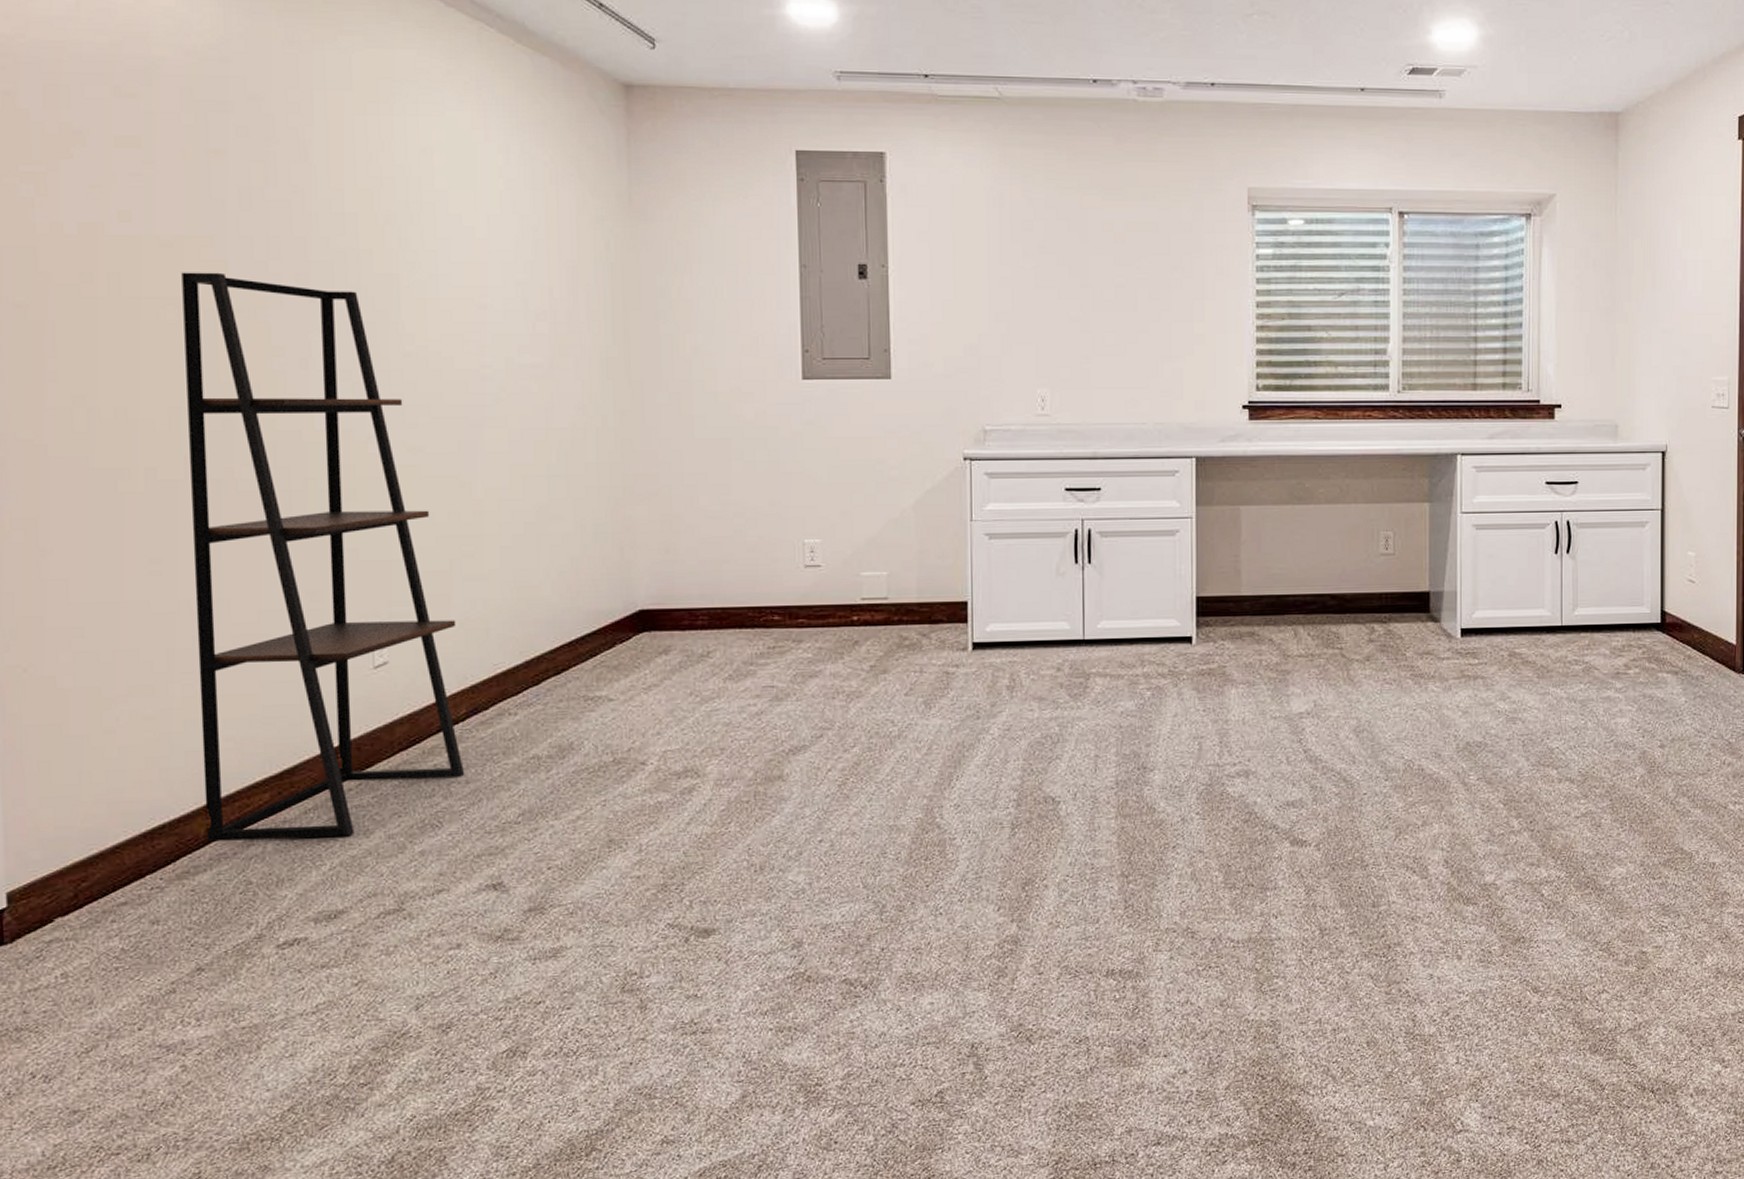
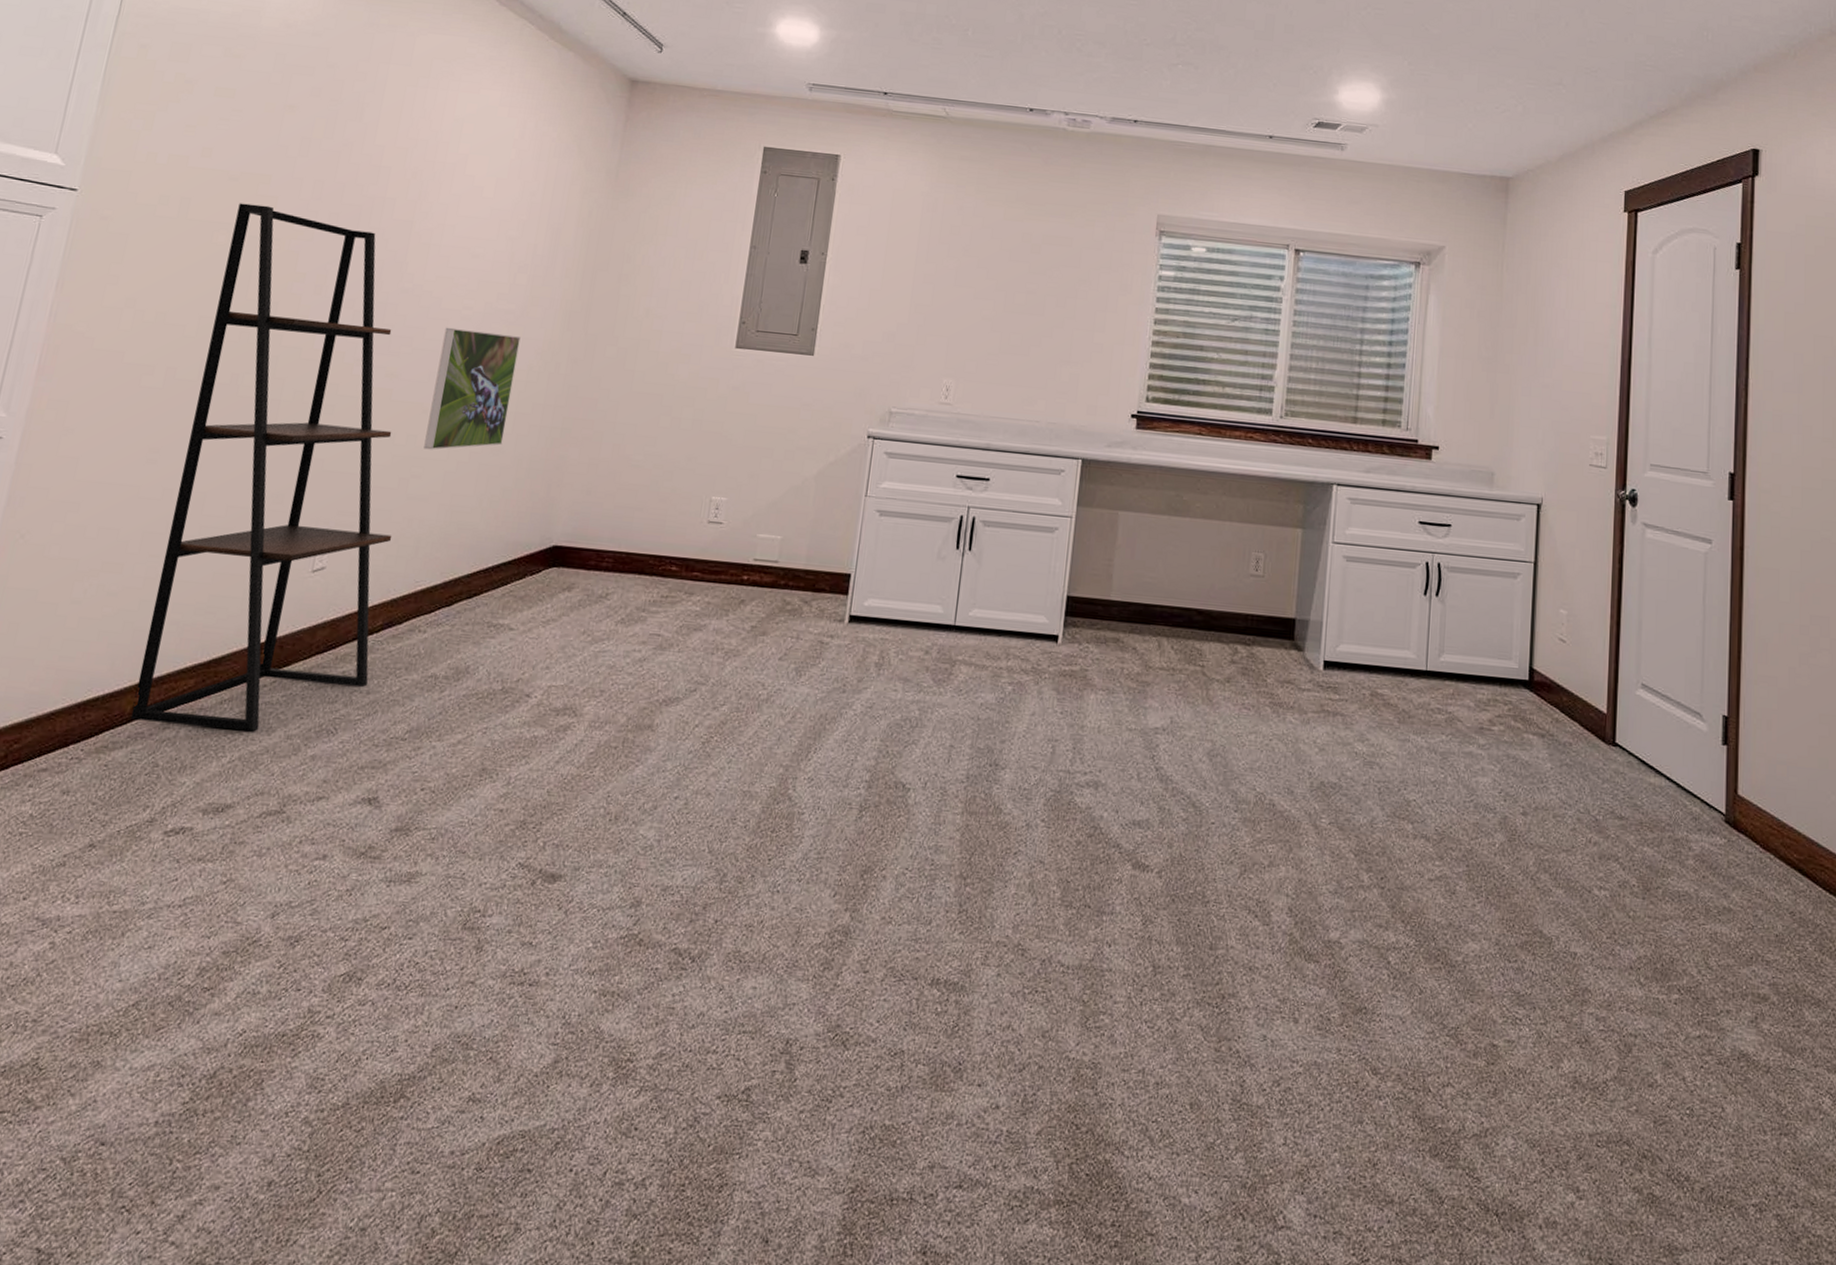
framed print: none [465,390,559,526] -> present [423,327,521,450]

